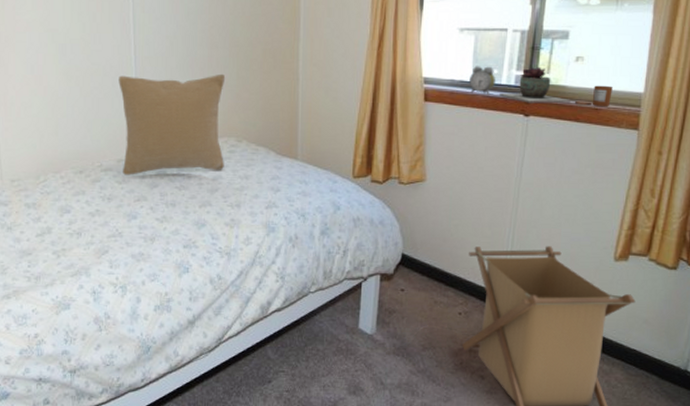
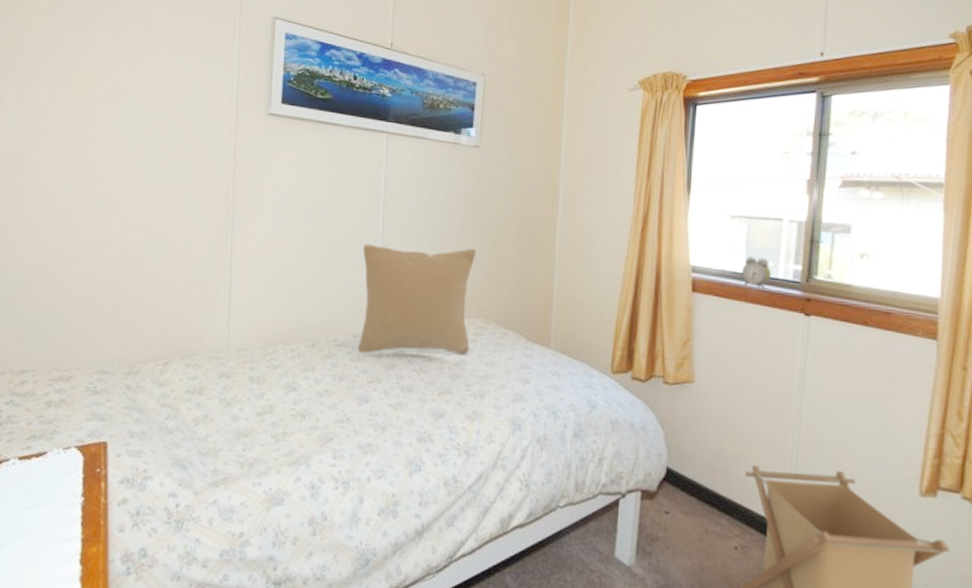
succulent plant: present [500,67,570,104] -> none [776,262,857,304]
candle: present [574,85,613,107] -> none [861,286,904,312]

